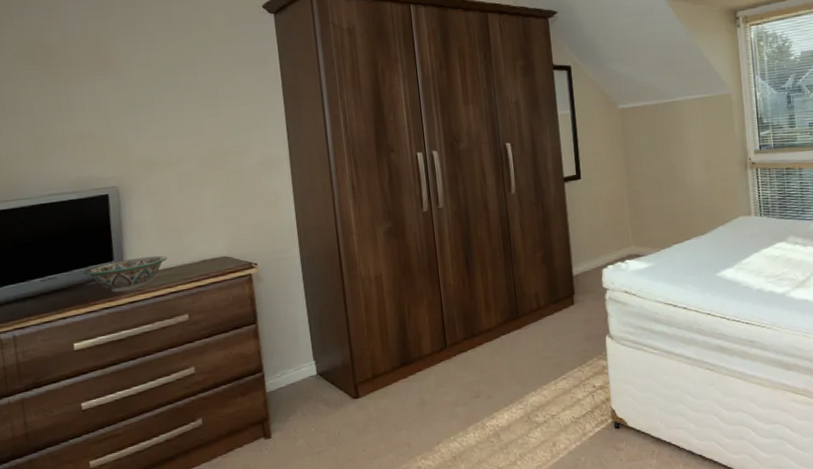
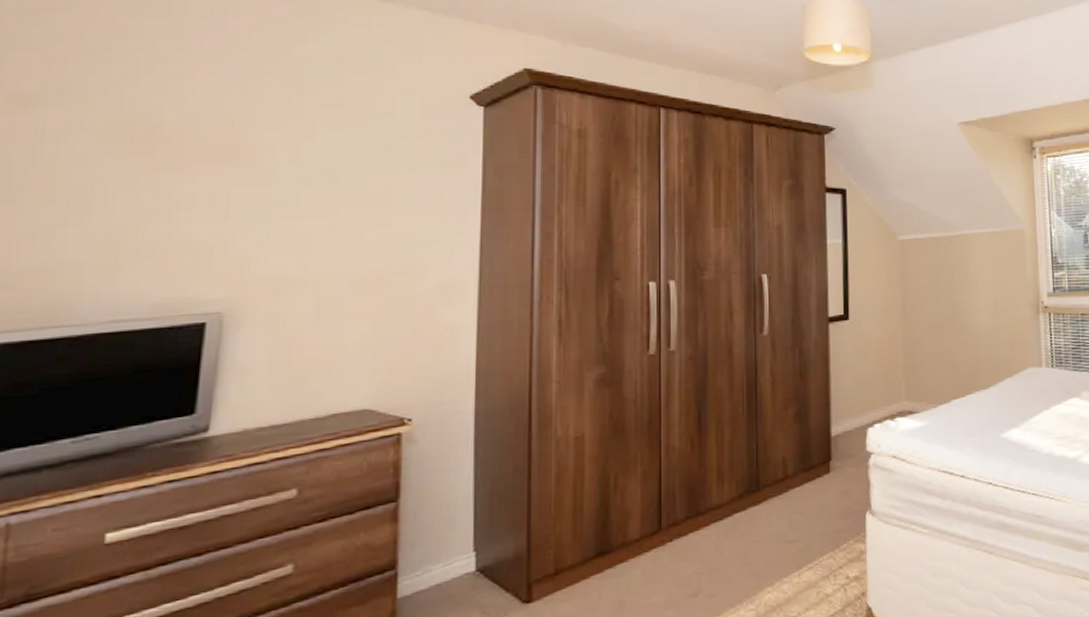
decorative bowl: present [84,255,168,292] -> none [144,407,280,458]

